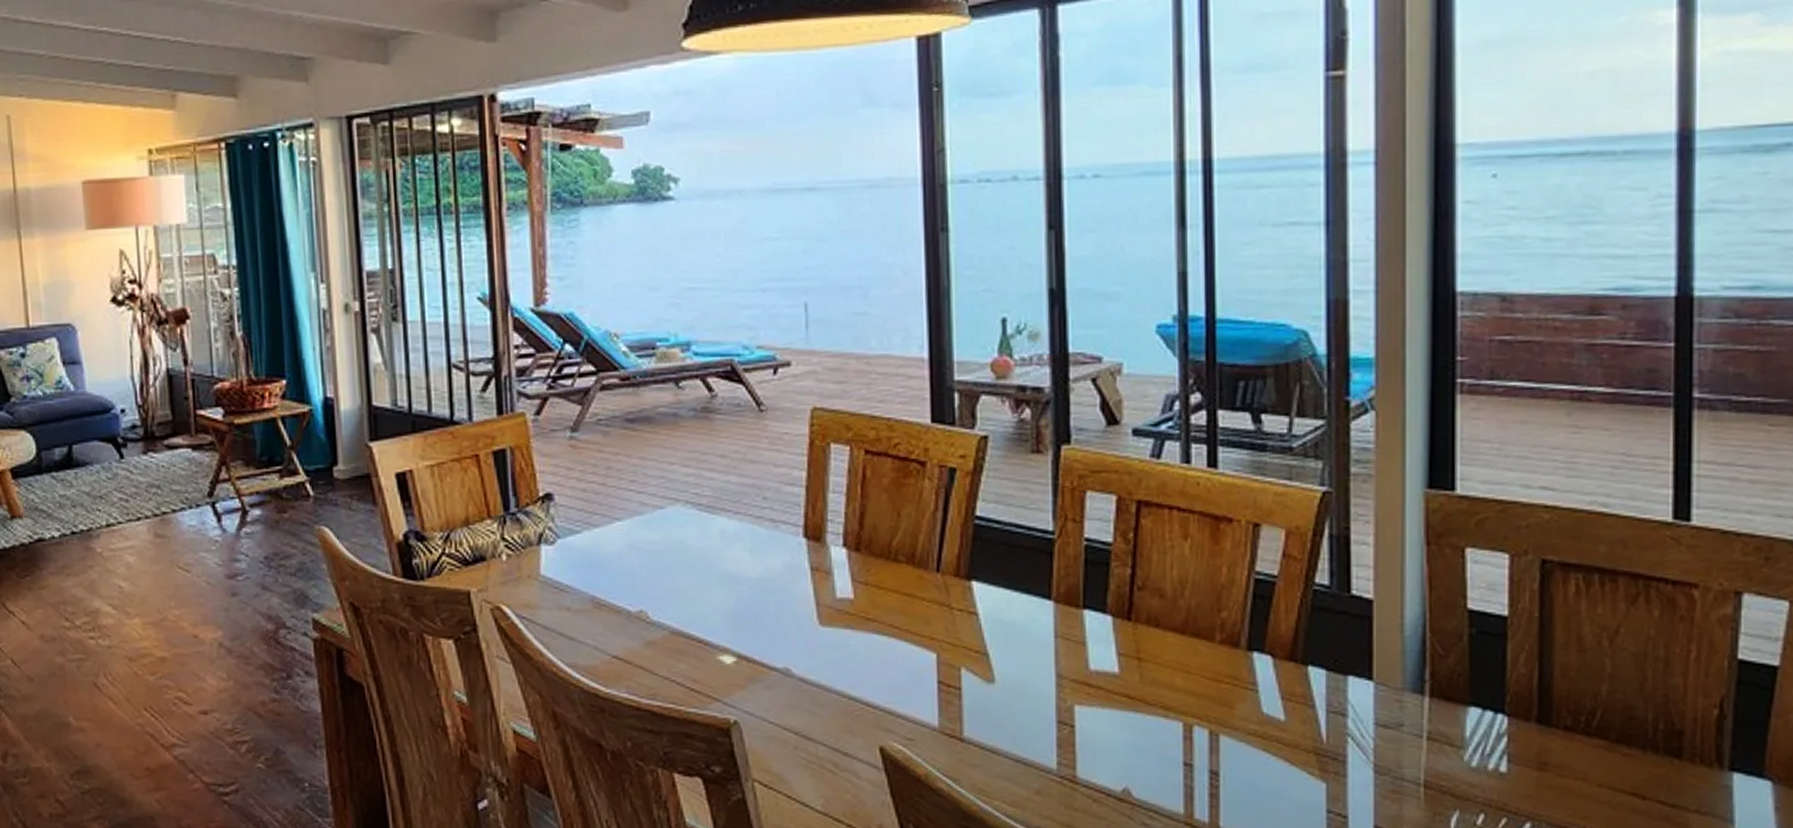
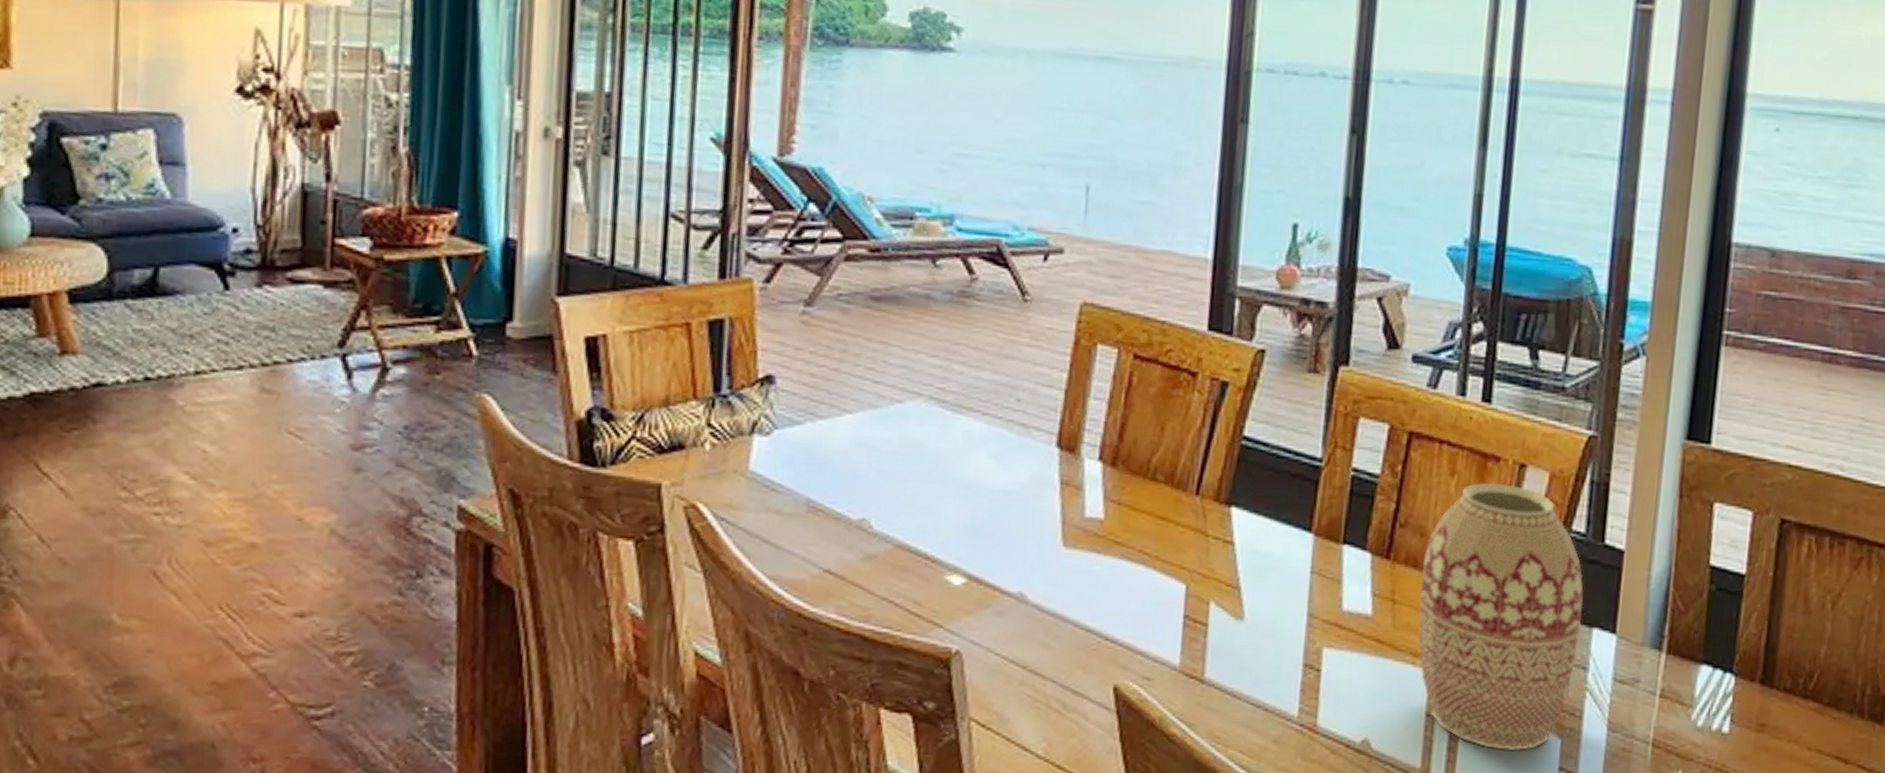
vase: none [1164,544,1335,795] -> present [1418,483,1584,750]

